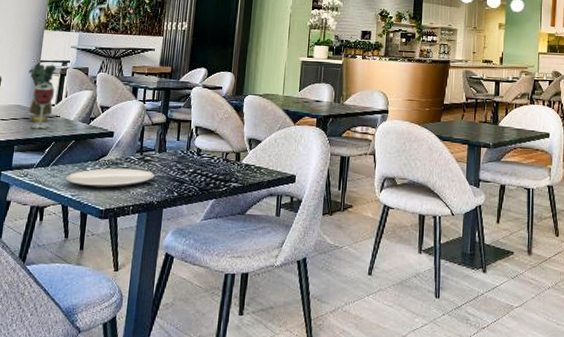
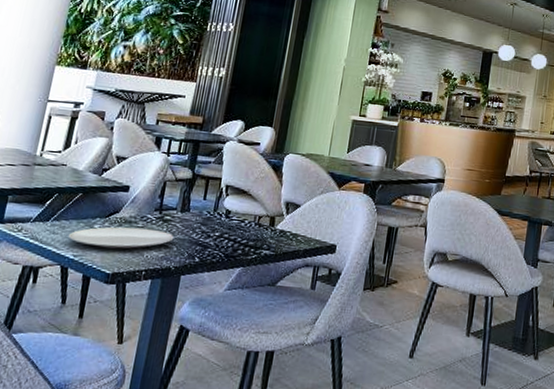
vase: present [28,60,57,122] -> none [28,99,67,171]
wineglass: present [31,81,55,129] -> none [30,123,63,179]

